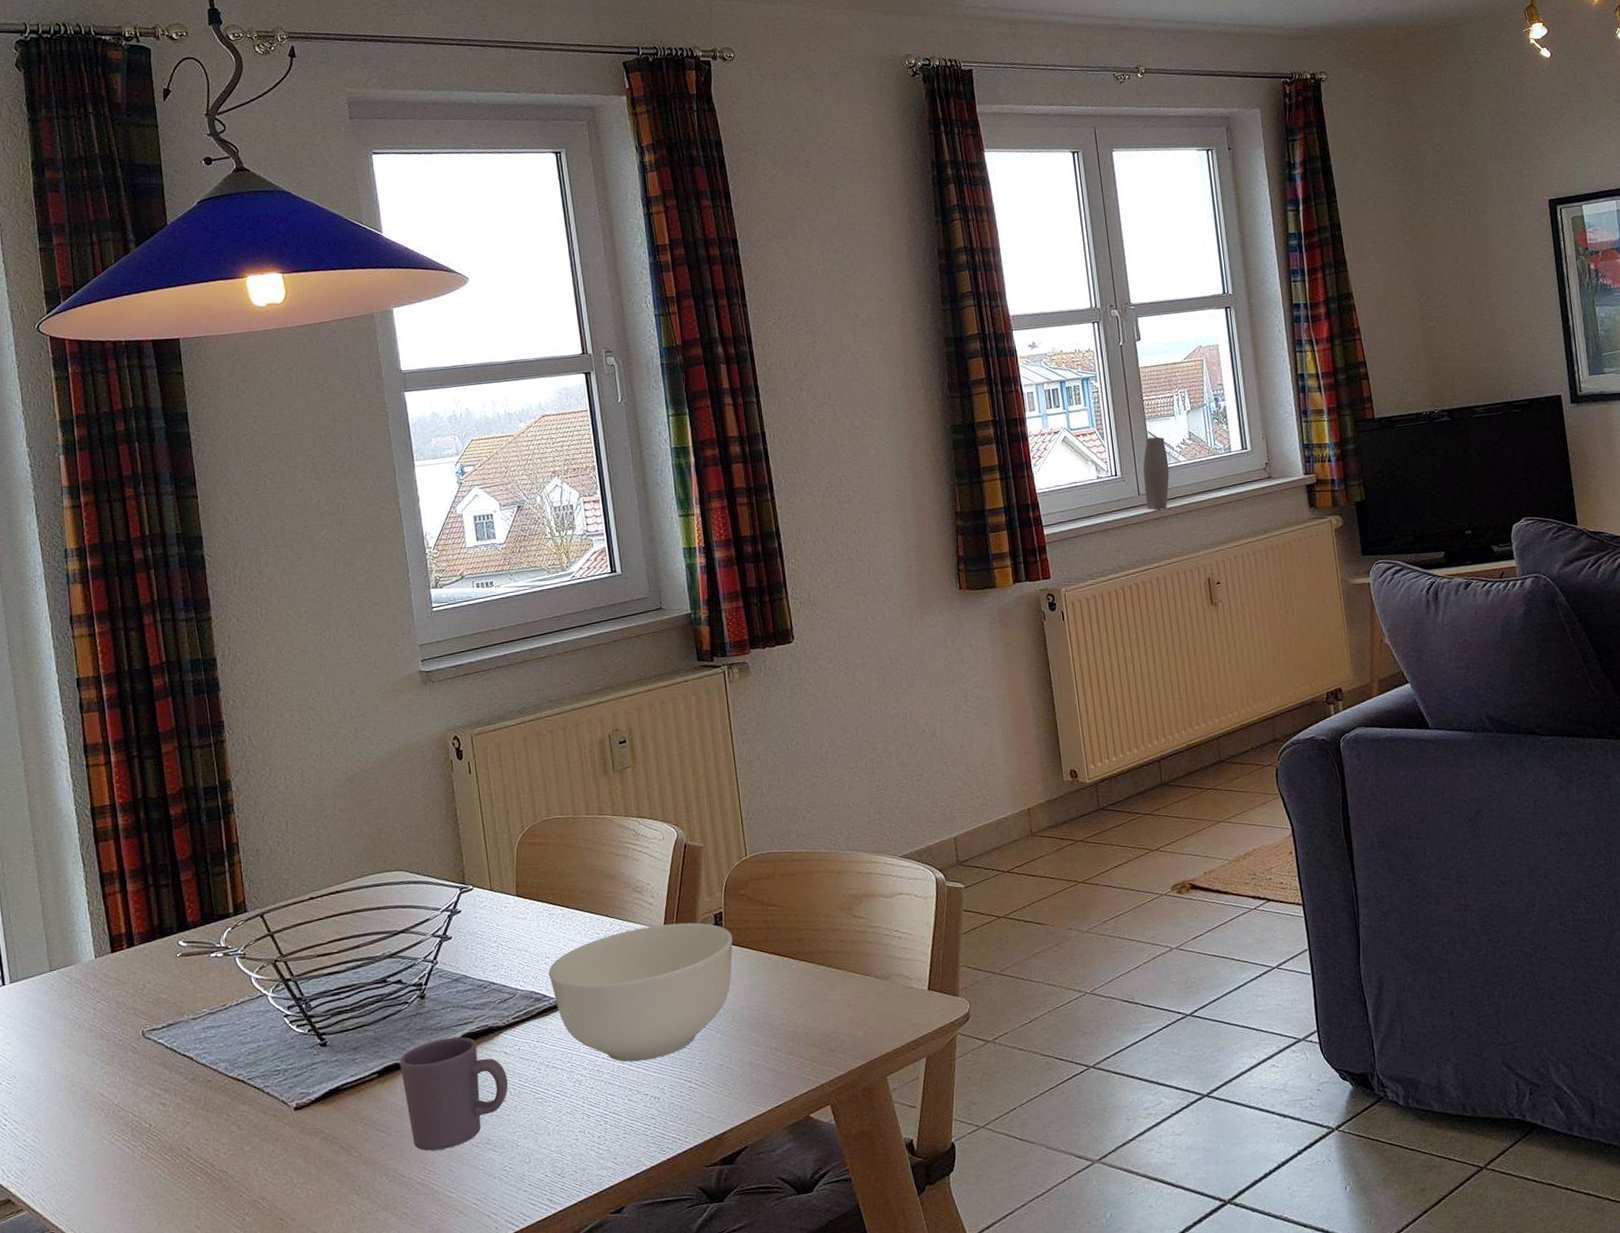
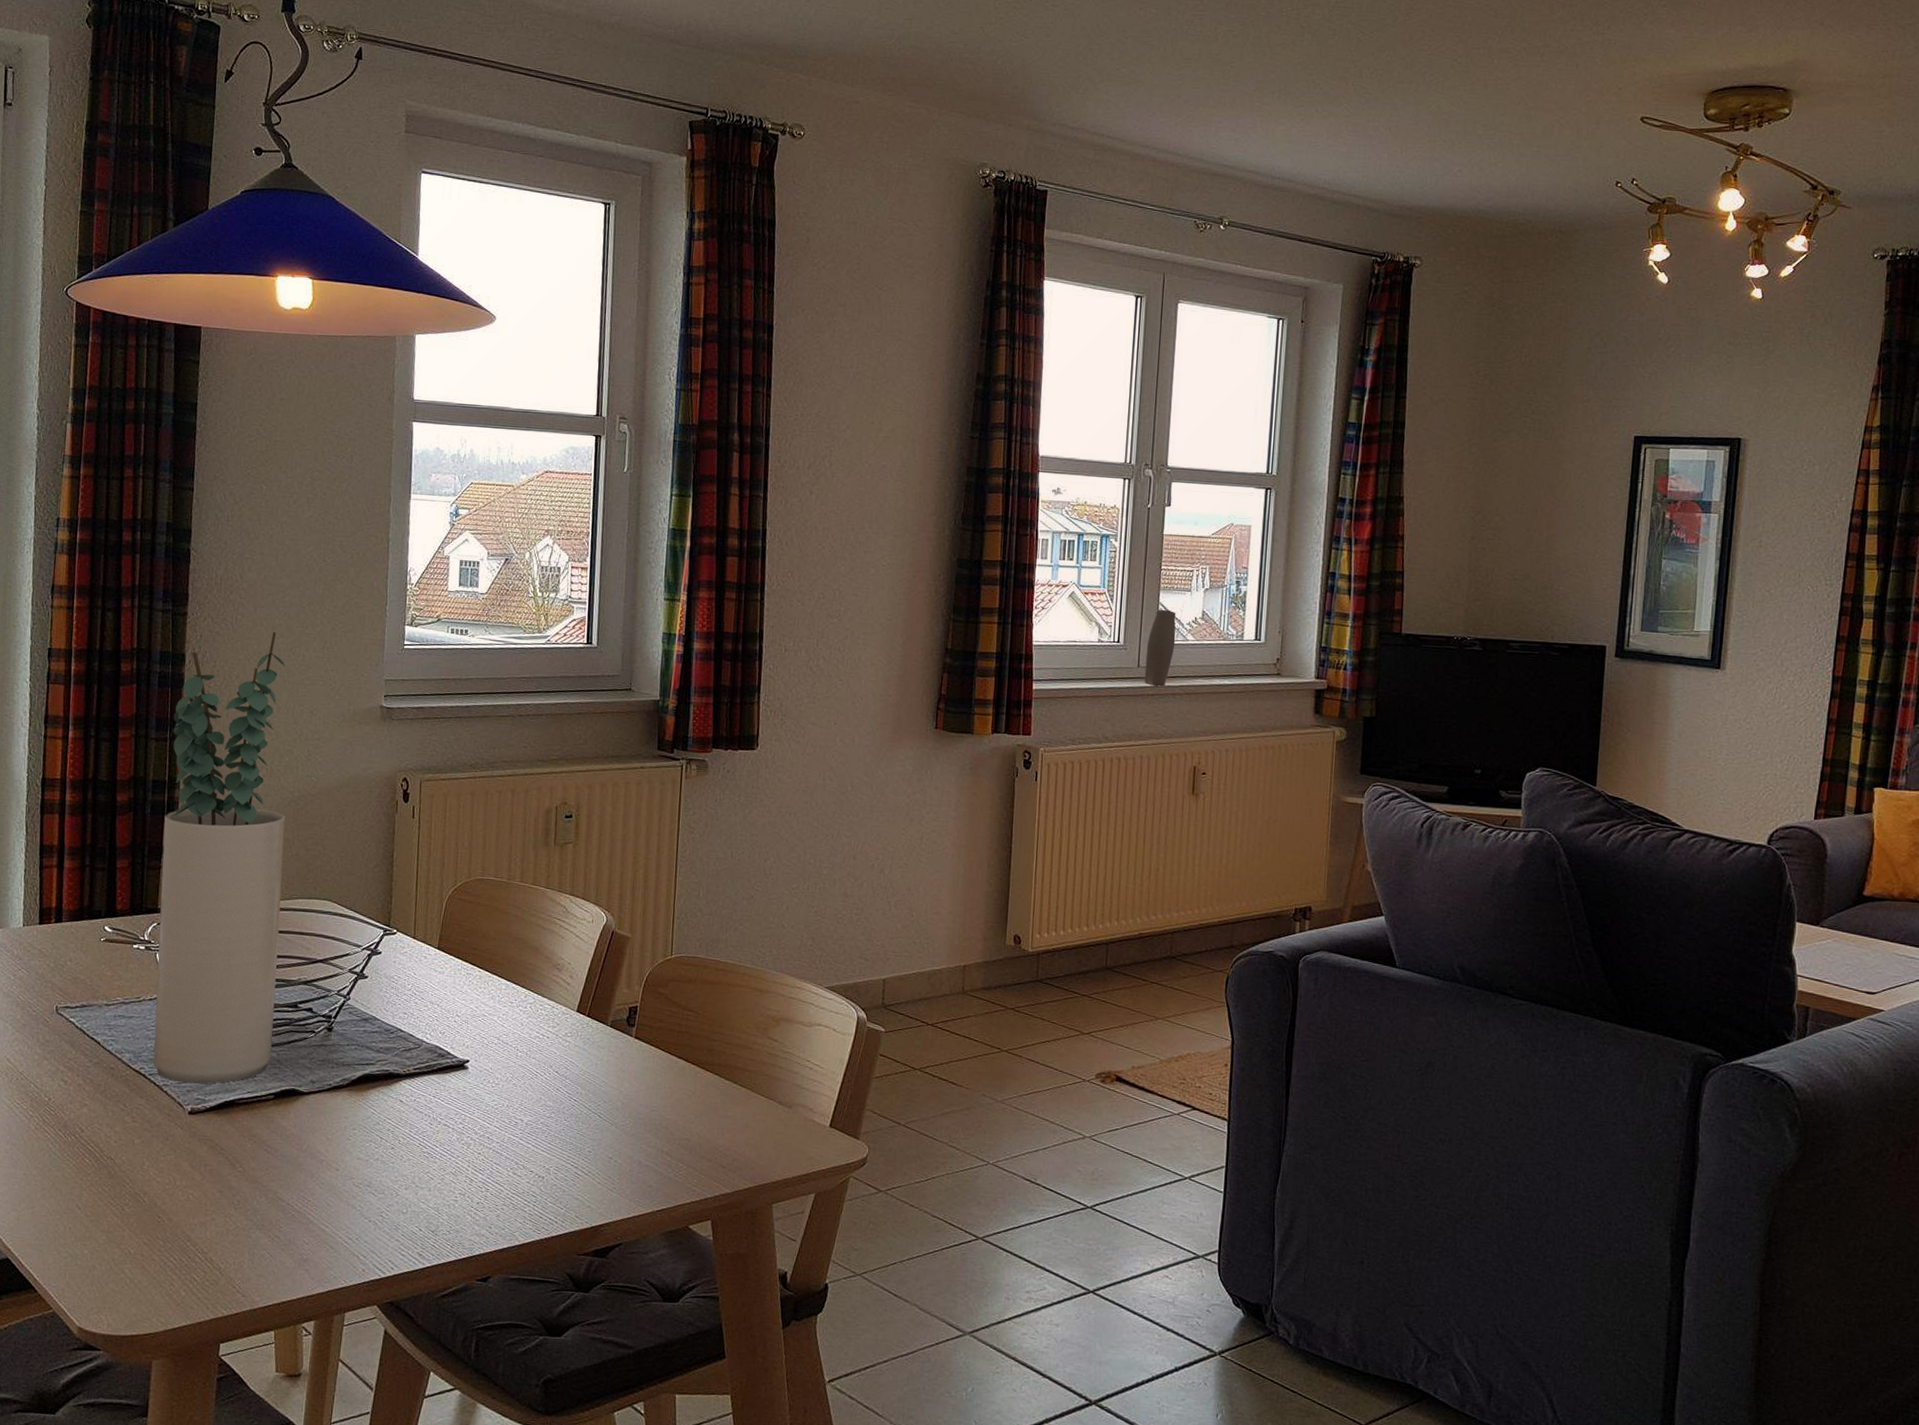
vase: none [214,619,369,1081] -> present [153,631,286,1084]
mug: present [399,1037,509,1151] -> none [296,1074,399,1183]
bowl: present [548,922,733,1062] -> none [456,1005,644,1138]

